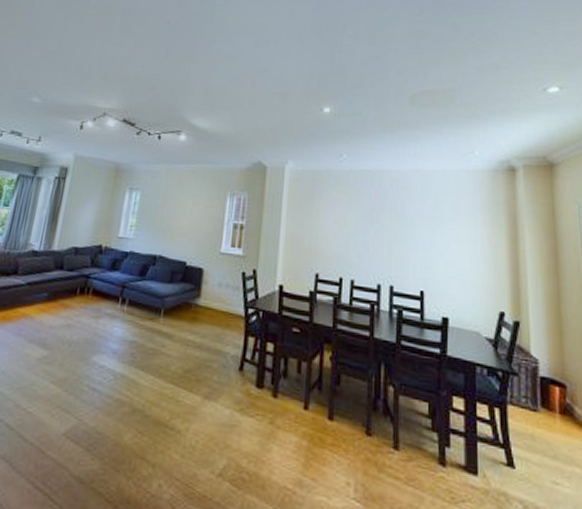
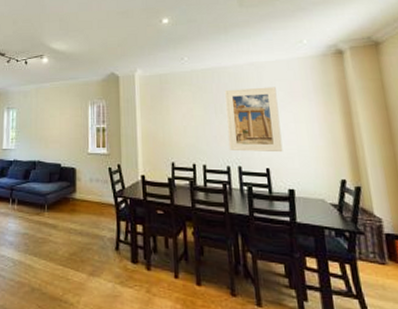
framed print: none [382,196,441,275] -> present [224,87,283,153]

